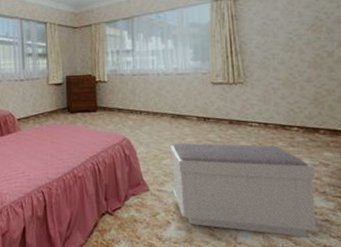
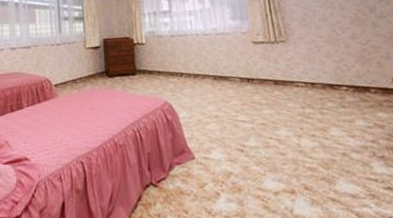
bench: present [170,143,319,237] -> none [214,106,382,208]

